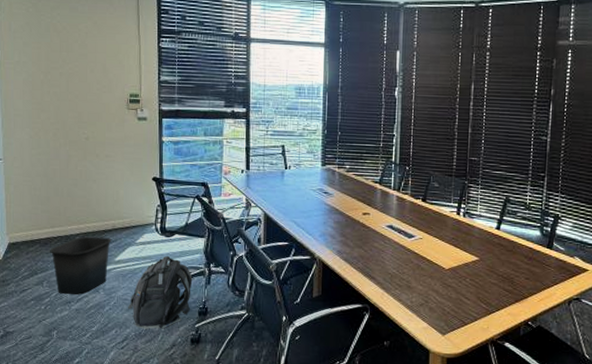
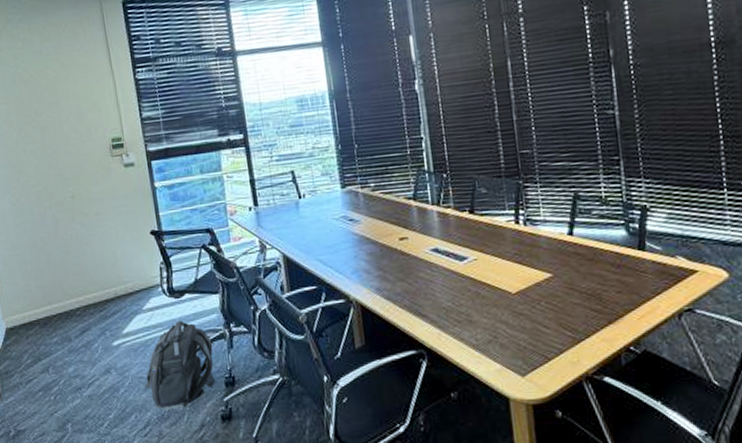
waste bin: present [49,236,112,295] -> none [50,308,117,379]

